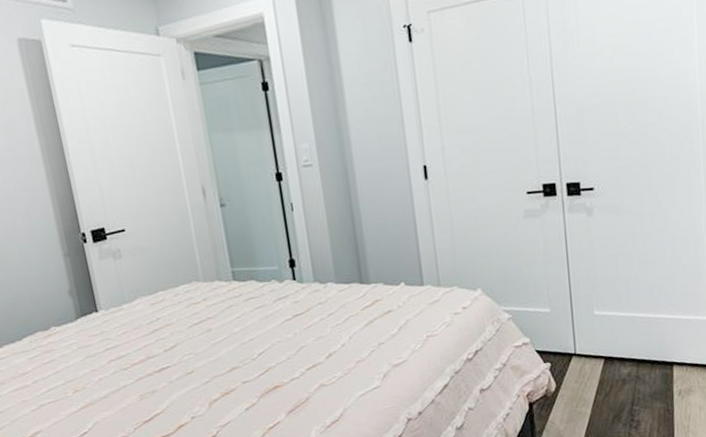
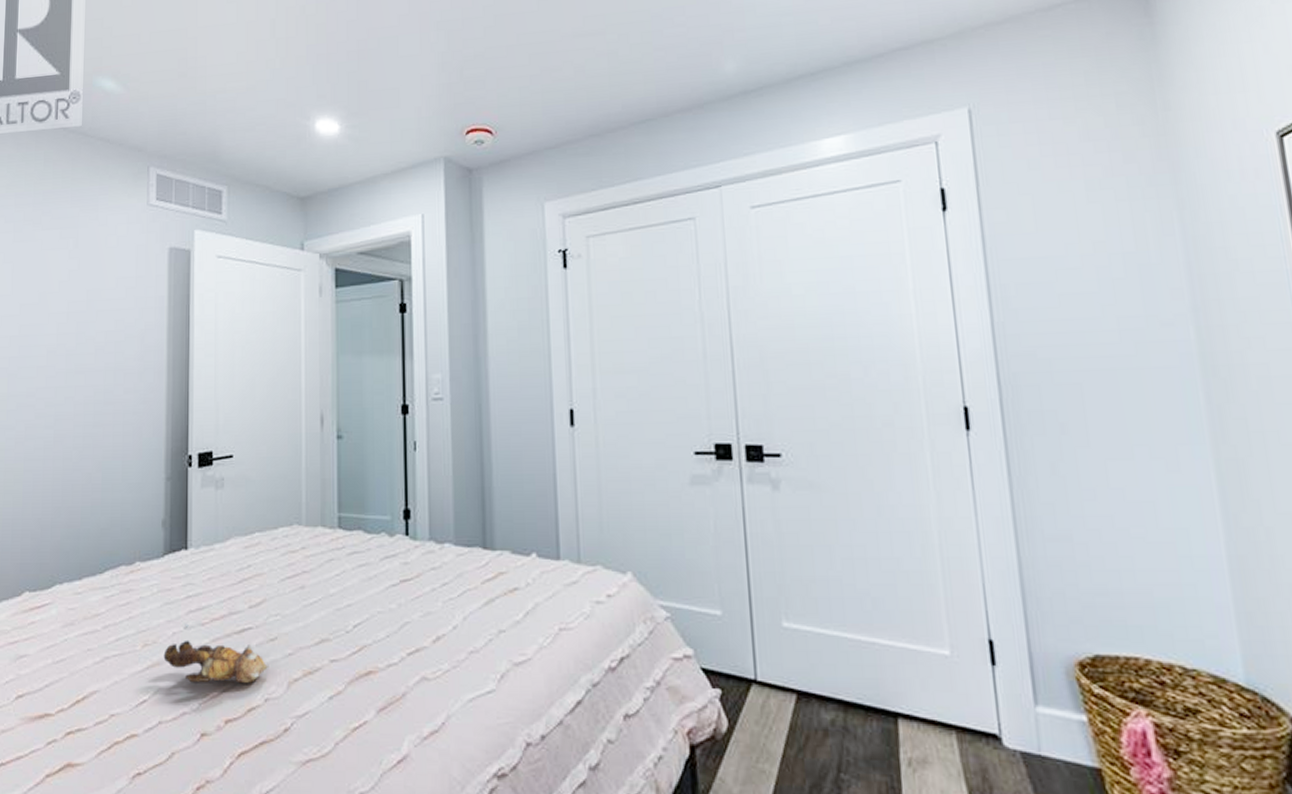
teddy bear: none [94,370,191,414] -> present [163,623,269,683]

